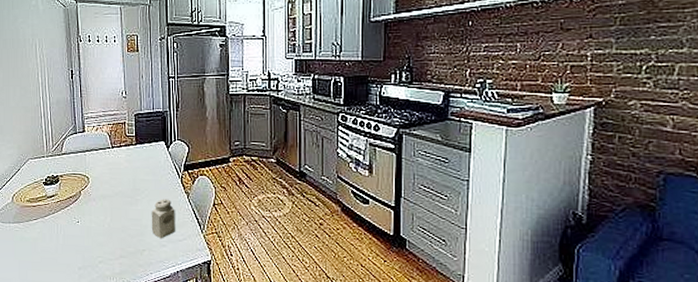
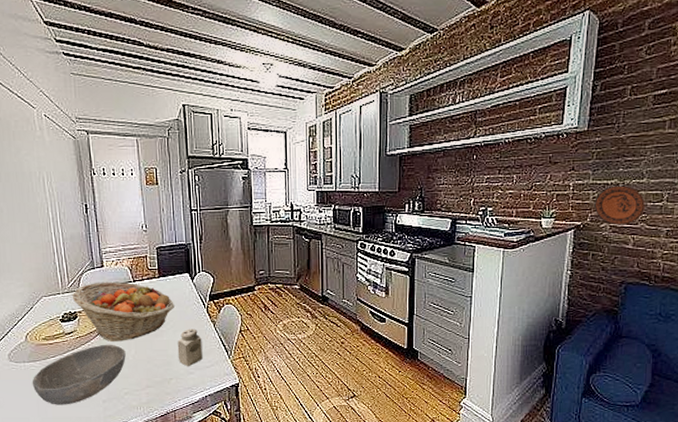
bowl: none [15,209,102,269] -> present [32,344,126,405]
fruit basket: none [55,147,150,208] -> present [71,281,174,341]
decorative plate: none [620,56,686,103] -> present [594,185,645,225]

